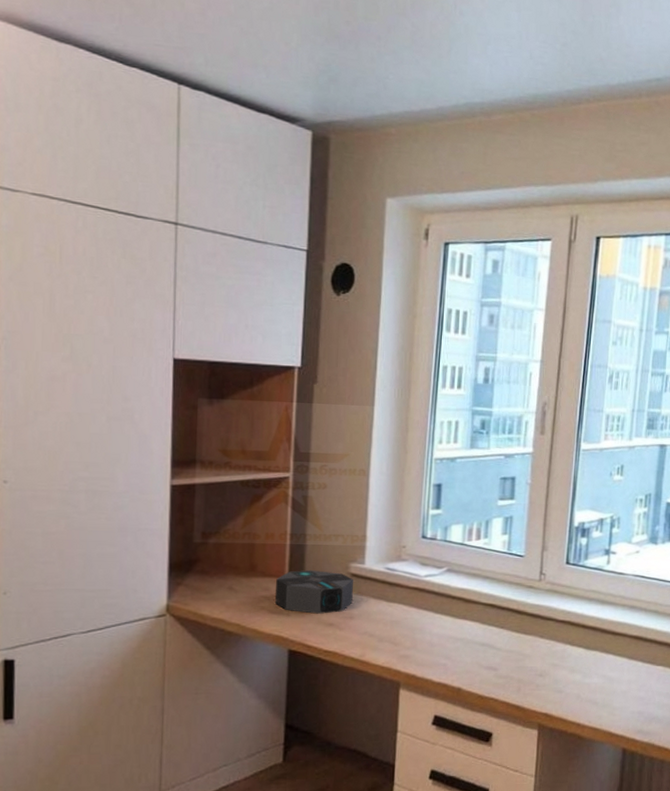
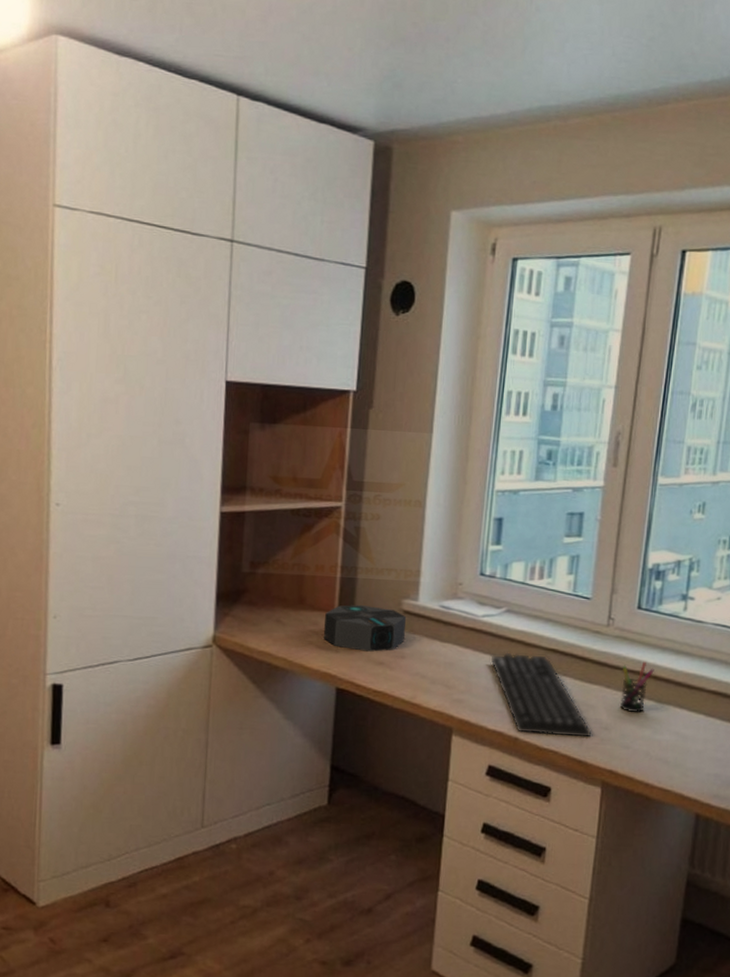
keyboard: none [434,609,528,686] -> present [490,652,592,739]
pen holder: none [552,612,583,660] -> present [619,661,654,713]

